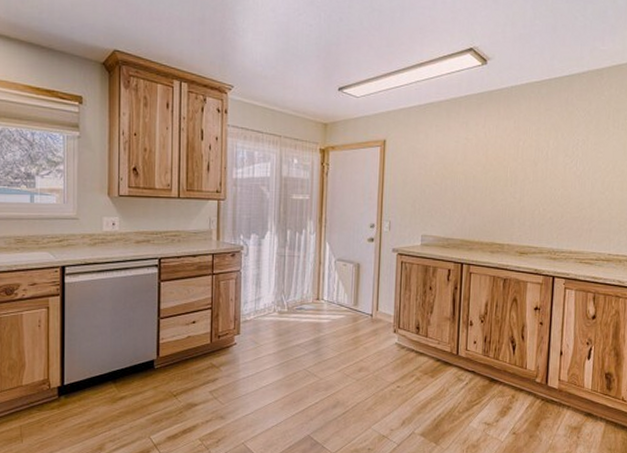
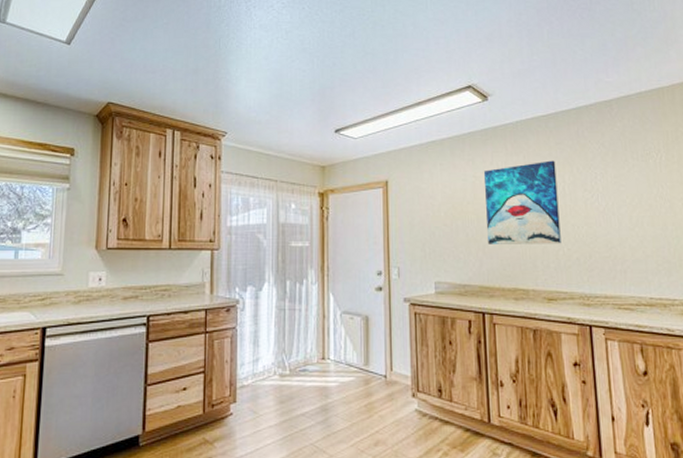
wall art: none [473,126,543,205] -> present [484,160,561,244]

